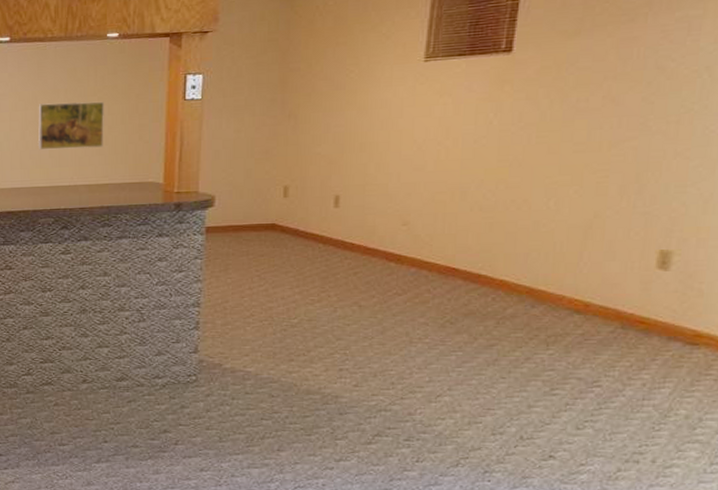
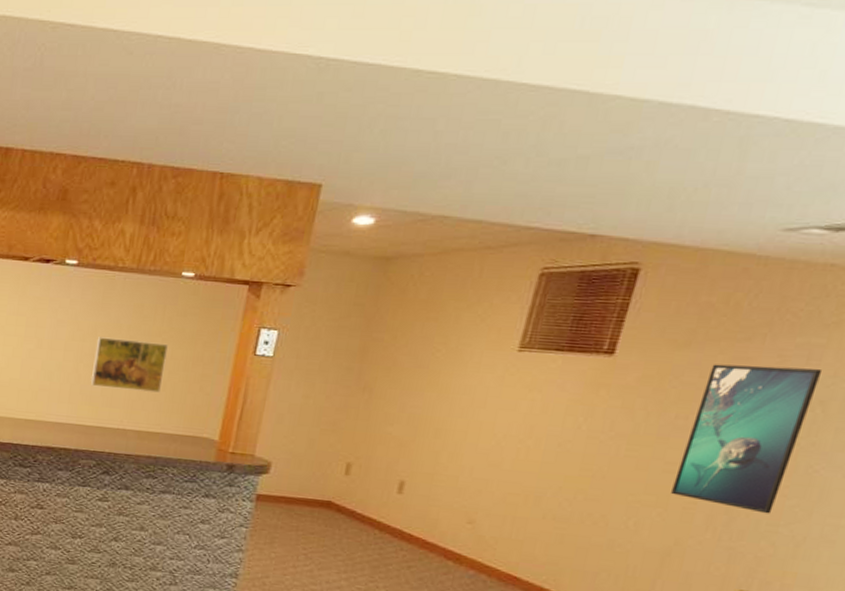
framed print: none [584,38,704,177] -> present [671,364,823,514]

